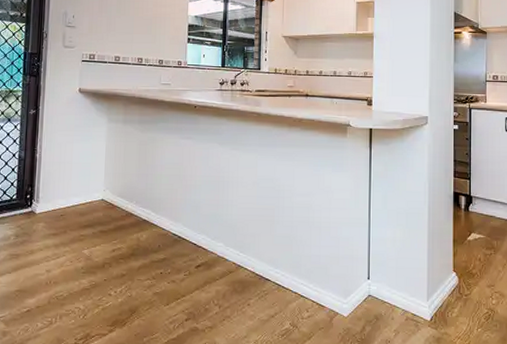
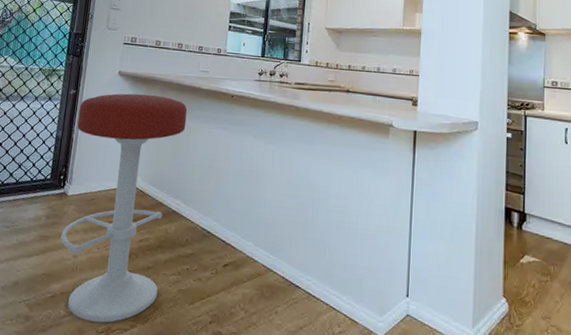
bar stool: none [32,109,151,330] -> present [60,93,188,323]

